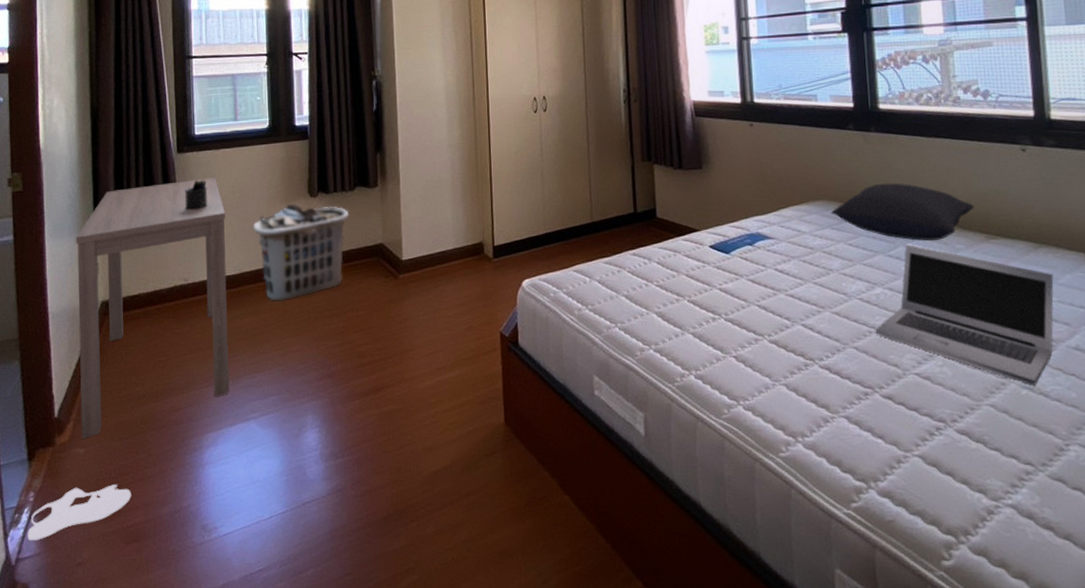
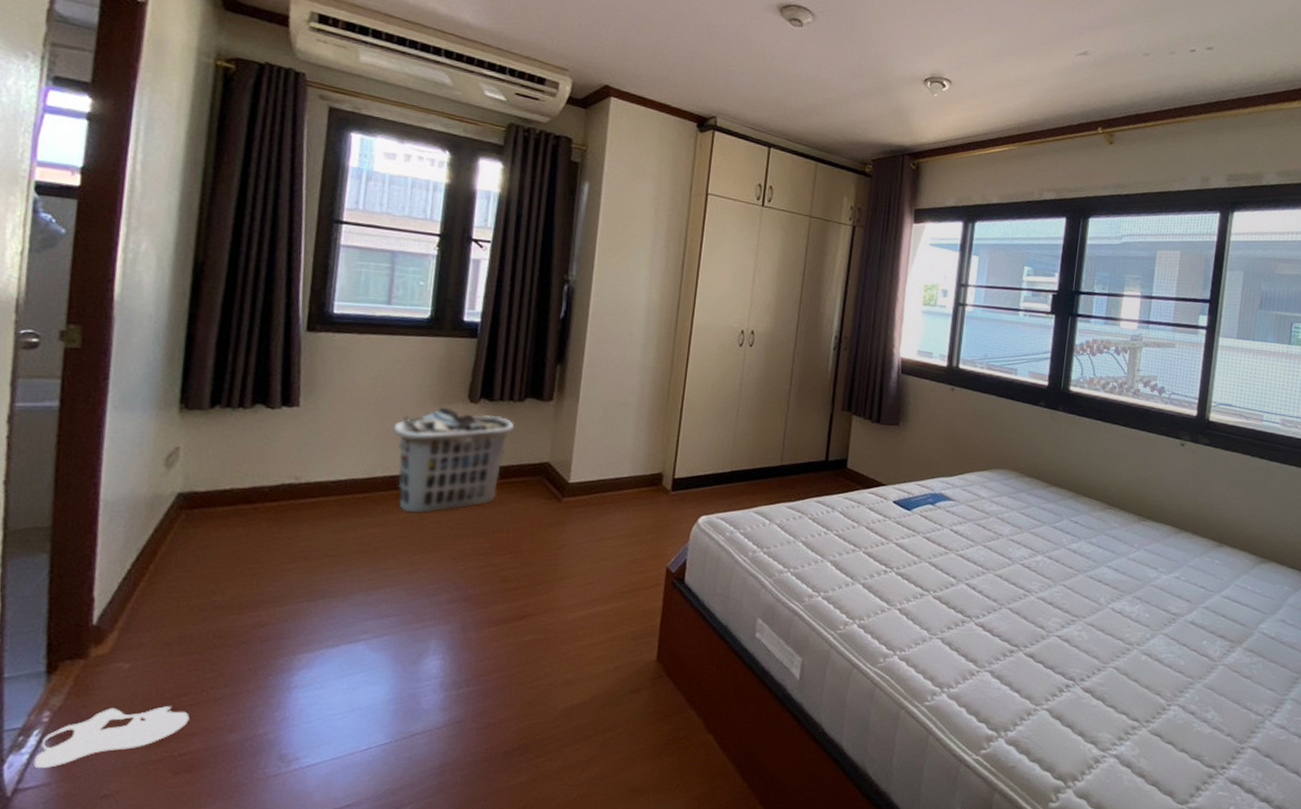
desk: present [76,177,230,439] -> none [128,363,361,653]
pen holder: present [185,179,208,210] -> none [307,365,341,400]
pillow: present [831,183,974,241] -> none [1010,459,1134,517]
laptop: present [875,245,1054,386] -> none [1029,518,1186,653]

